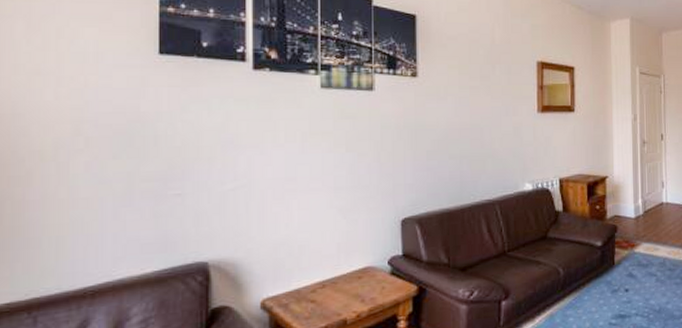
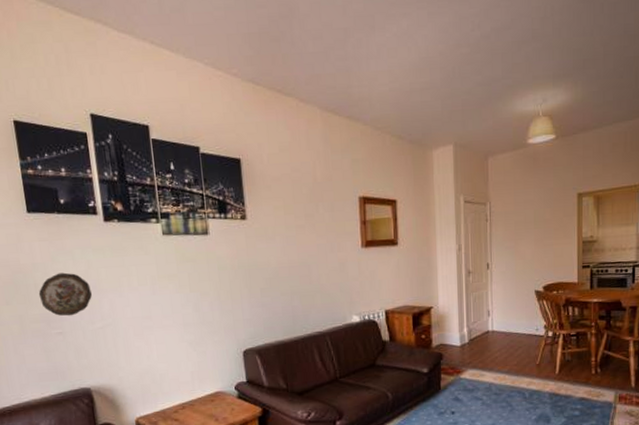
decorative plate: none [157,124,227,175] -> present [38,272,93,316]

